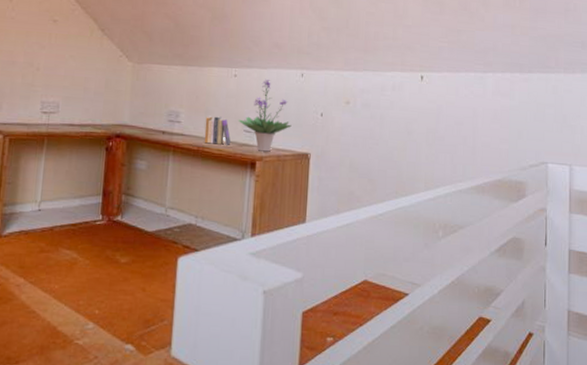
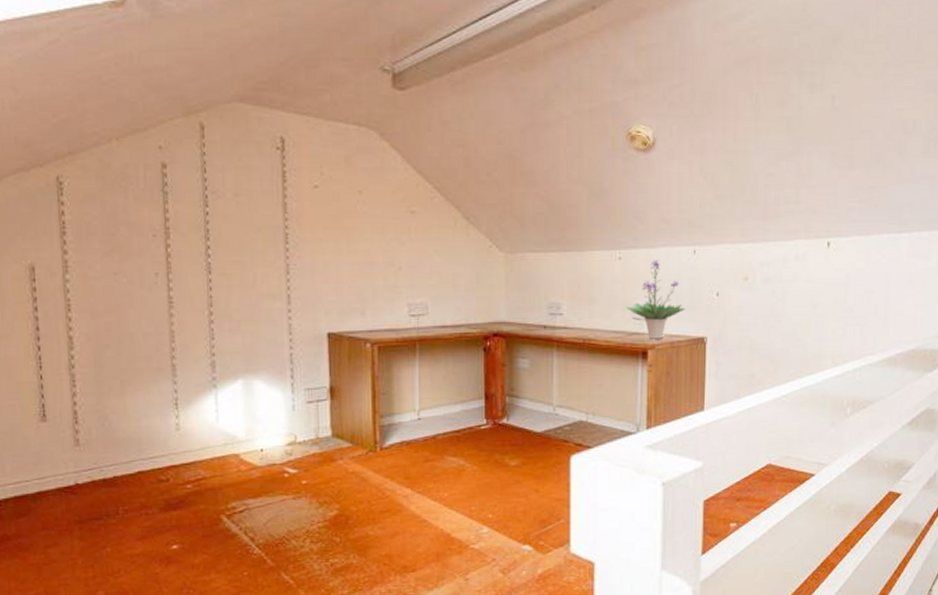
books: present [204,116,231,145] -> none [590,305,620,335]

